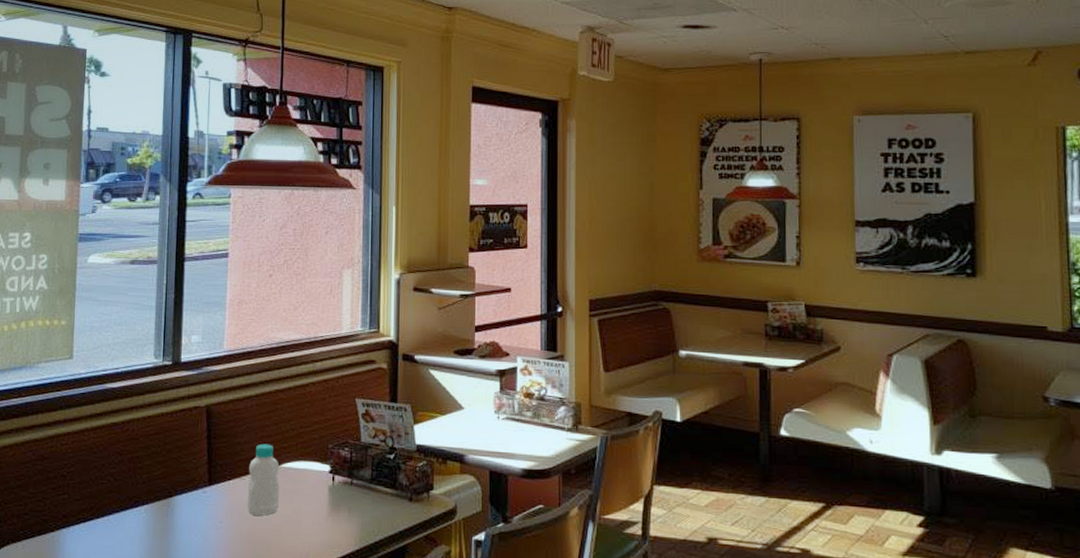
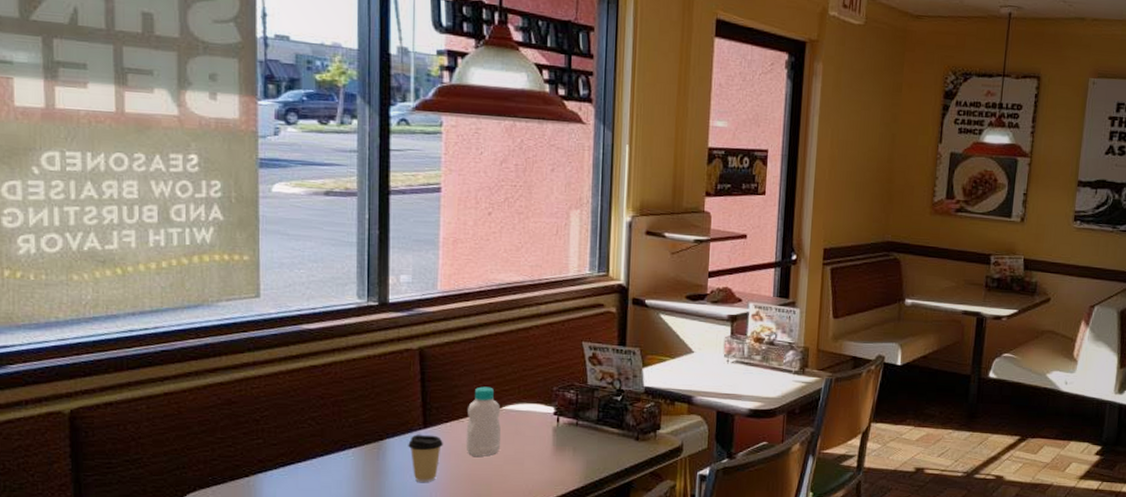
coffee cup: none [194,492,226,541] -> present [408,434,443,482]

